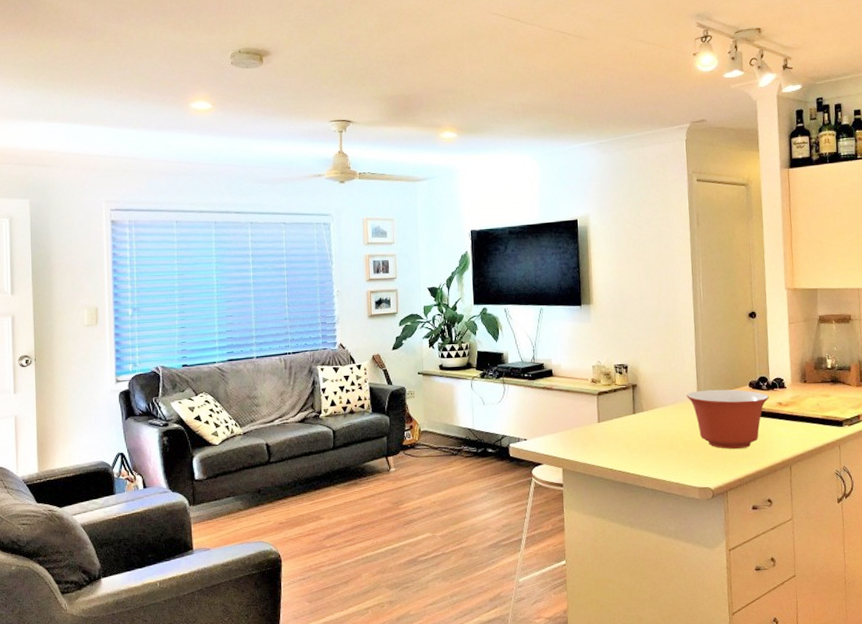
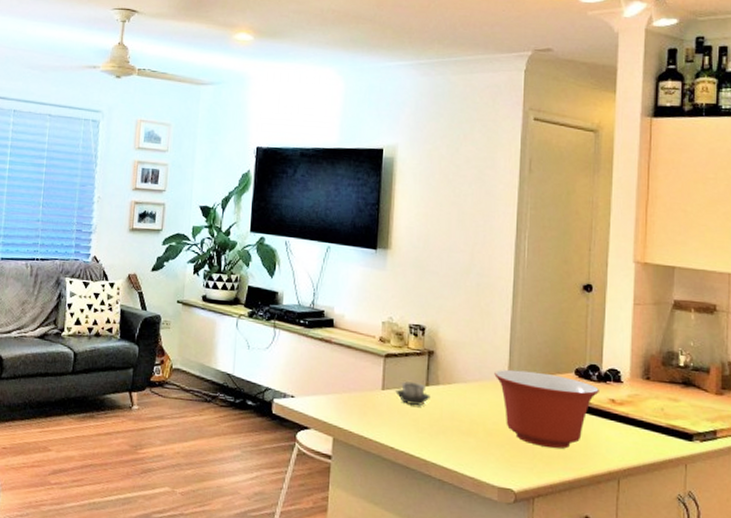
cup: none [609,412,638,431] -> present [395,381,431,405]

